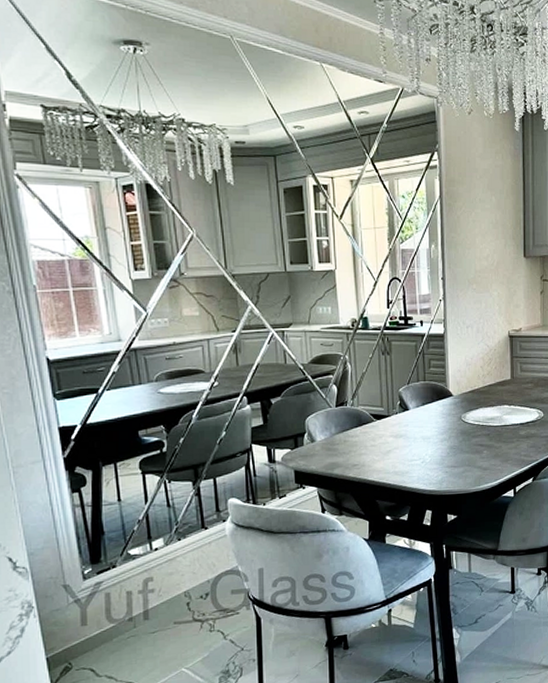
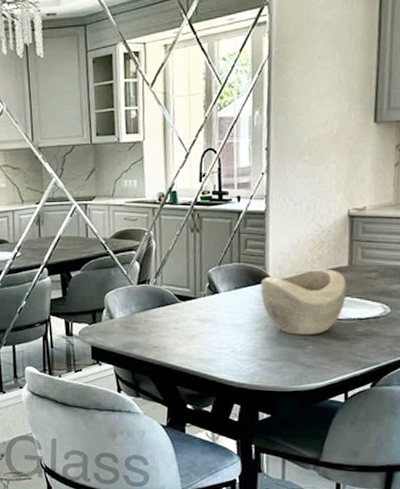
decorative bowl: none [444,383,510,442] -> present [260,269,347,336]

